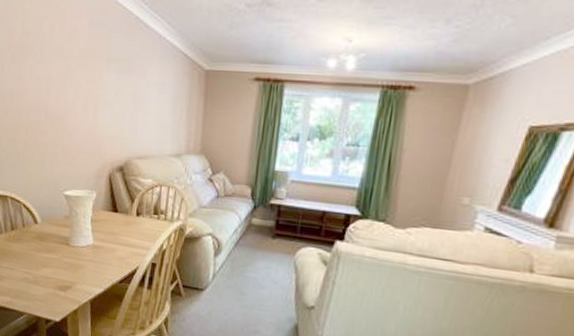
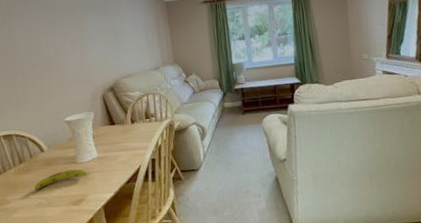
fruit: none [19,250,78,266] -> present [32,169,87,194]

